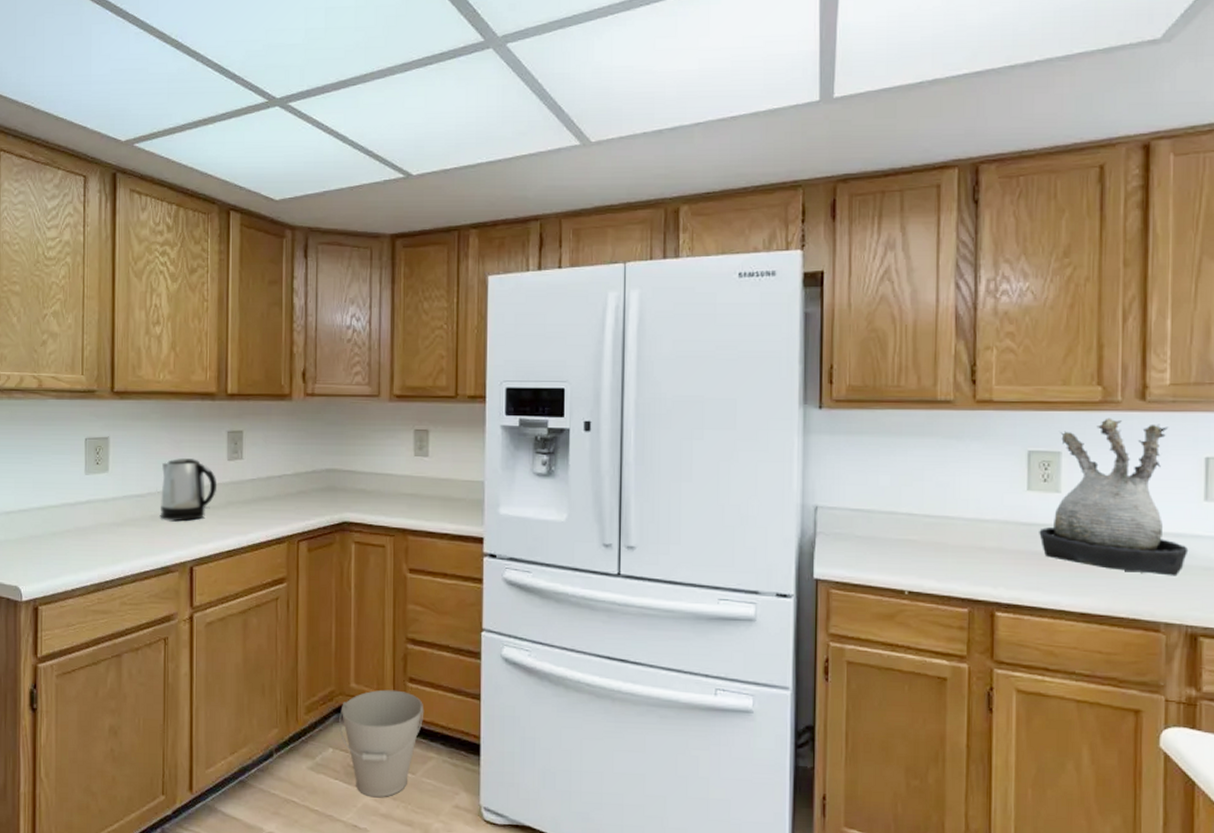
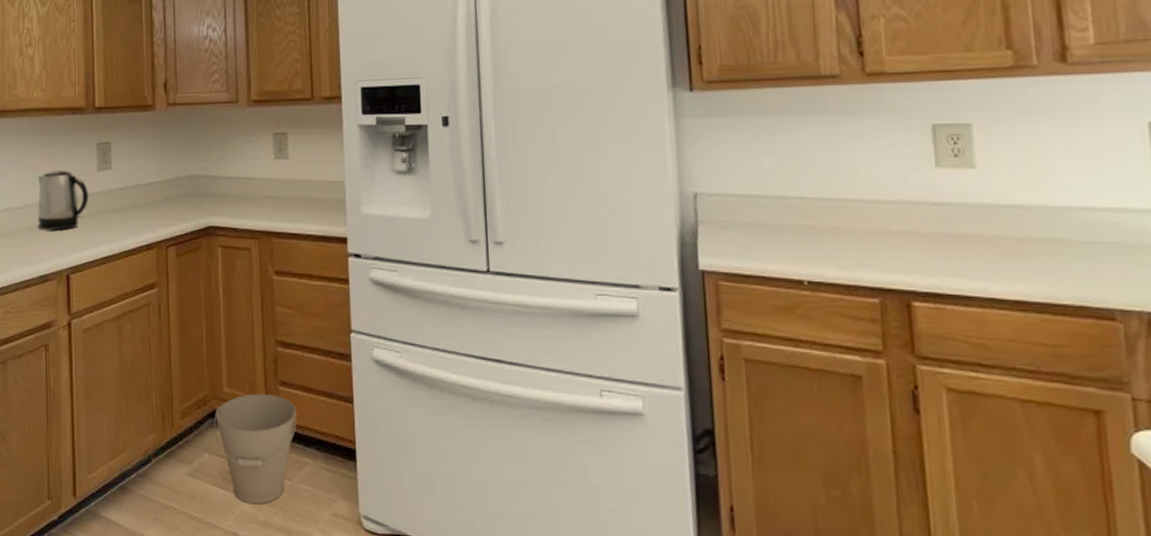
plant: present [1039,418,1189,576] -> none [954,84,1141,257]

